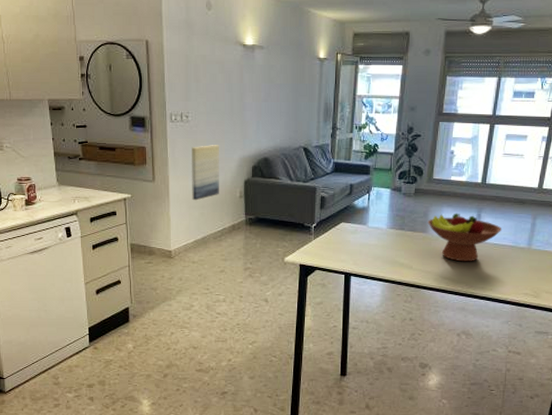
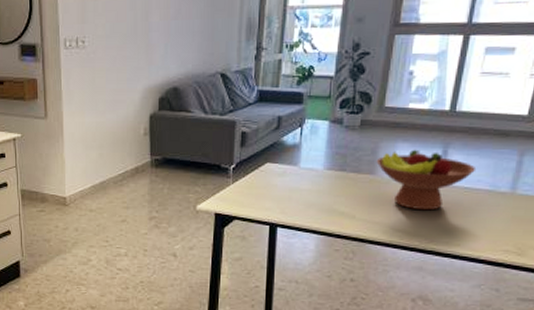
wall art: present [191,145,219,201] -> none [88,74,120,140]

